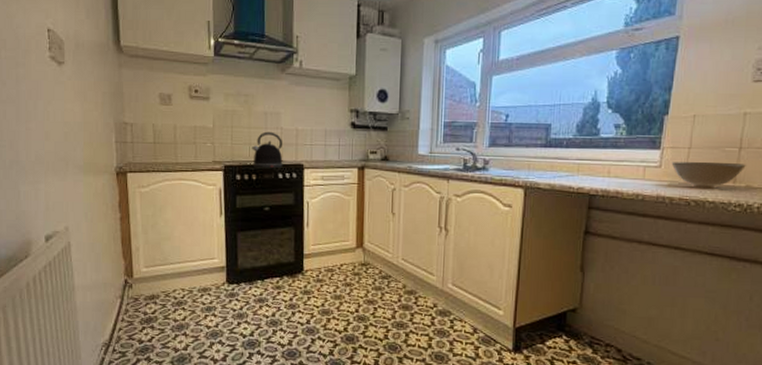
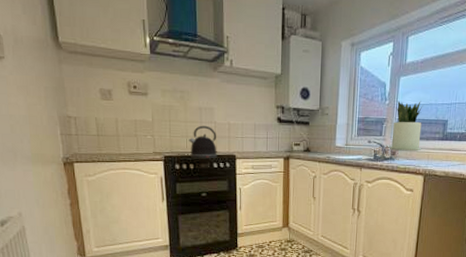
planter: none [481,102,521,160] -> present [389,100,423,151]

